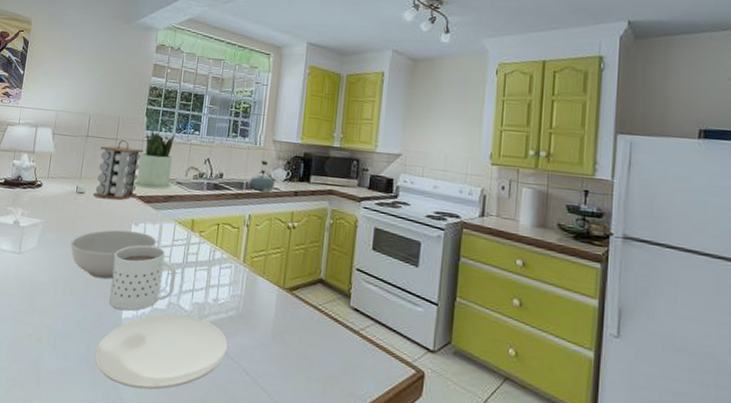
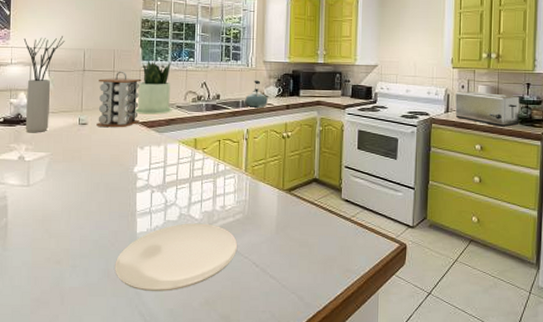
vase: none [23,99,72,198] -> present [23,36,65,133]
bowl: present [70,230,157,279] -> none [79,154,164,200]
mug: present [109,245,177,311] -> none [123,166,185,226]
toaster: none [492,193,575,242] -> present [455,91,520,127]

